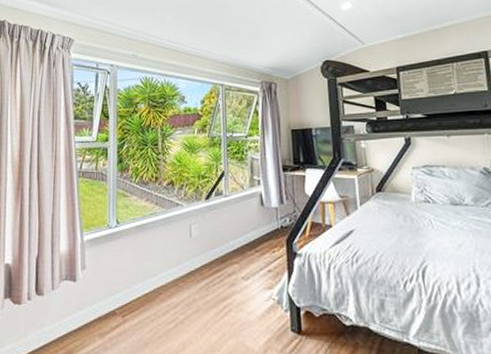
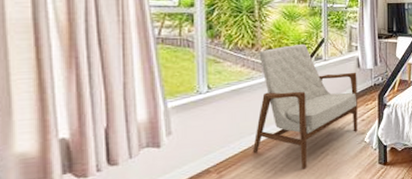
armchair: none [155,178,264,324] -> present [253,44,358,169]

